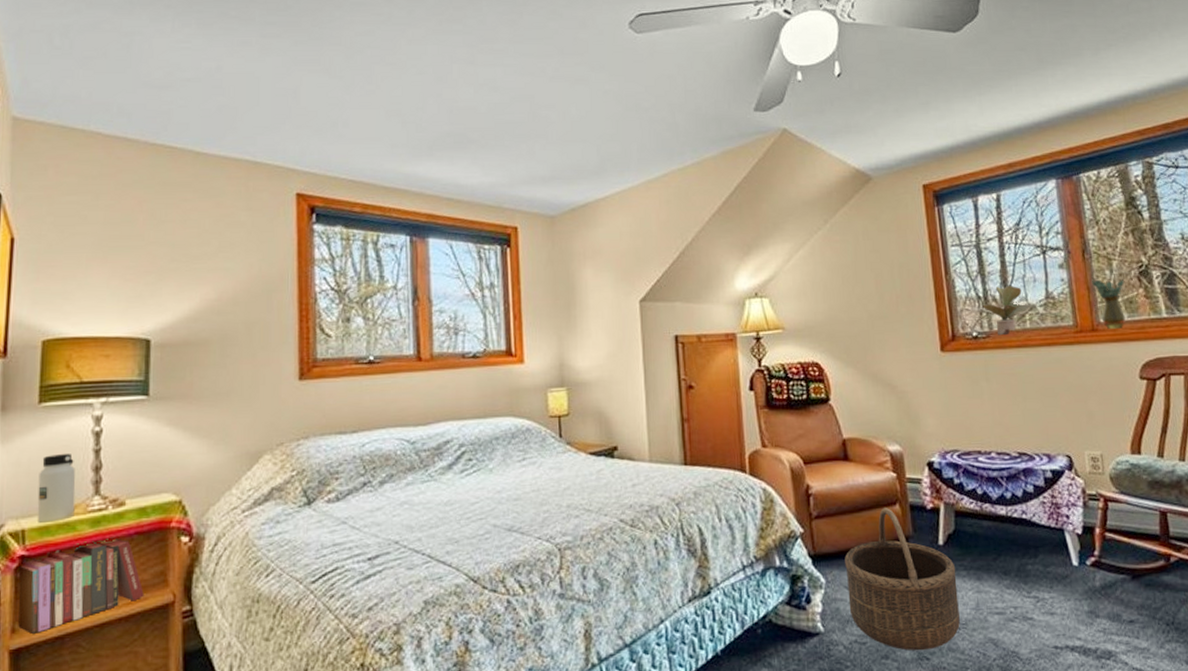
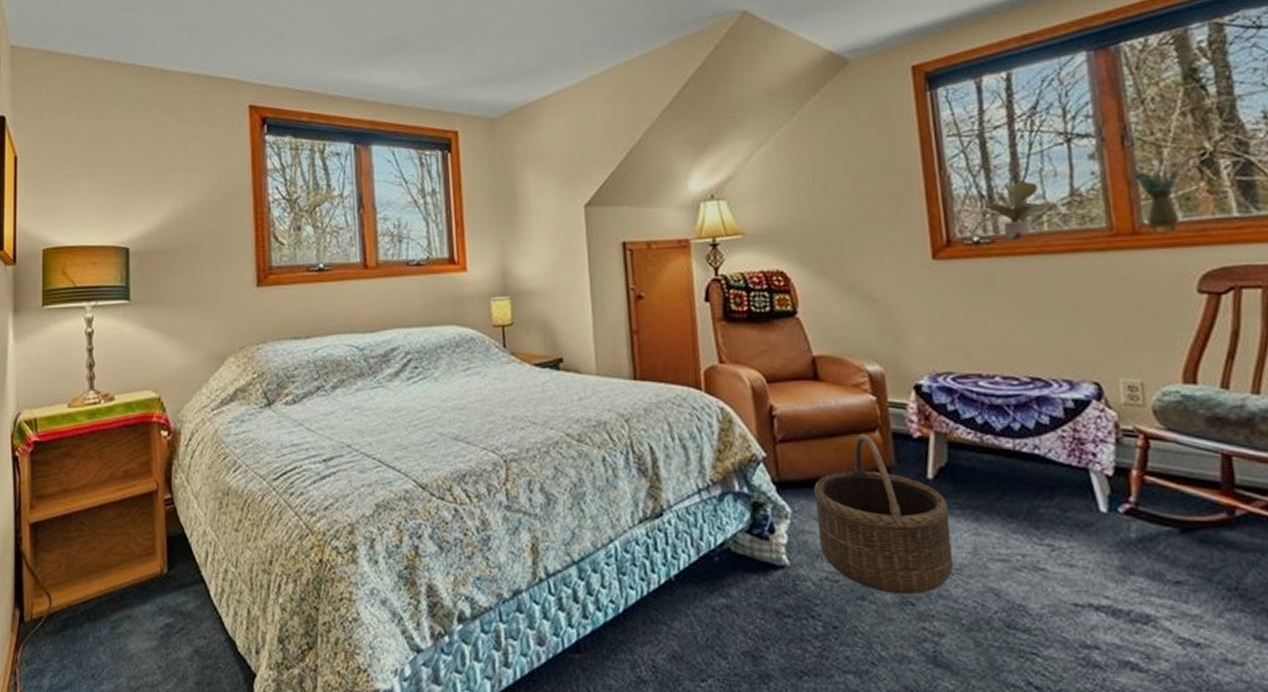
books: present [18,537,144,634] -> none [34,428,133,510]
water bottle: present [37,454,76,524] -> none [45,352,75,414]

